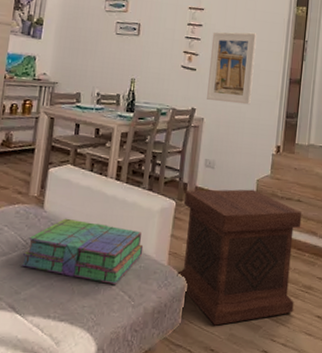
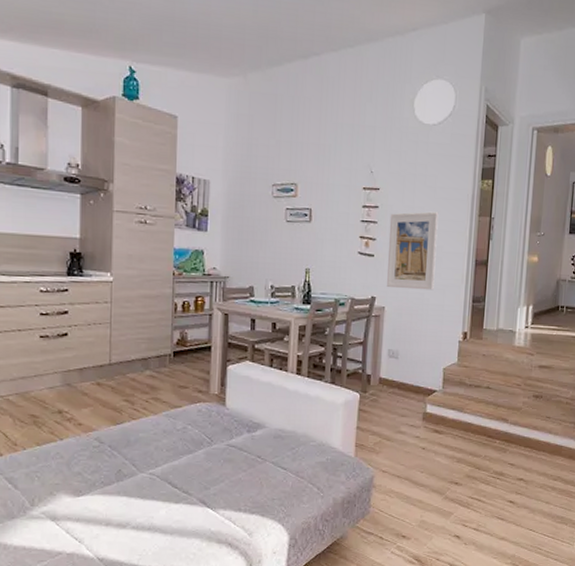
stack of books: present [22,218,144,284] -> none [208,414,329,477]
side table: present [177,189,302,326] -> none [365,378,492,513]

